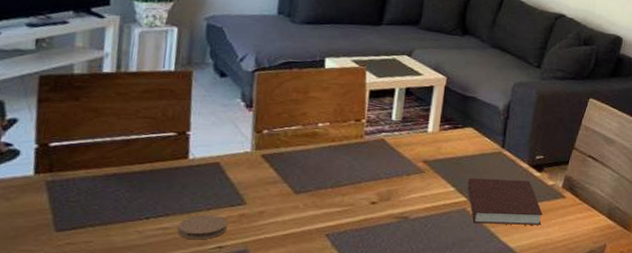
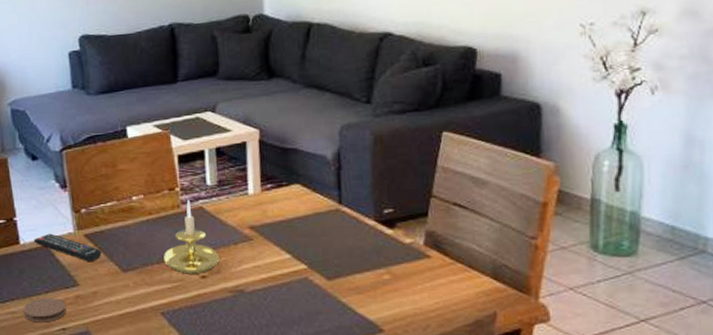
remote control: none [204,150,277,182] -> present [33,233,102,263]
candle holder: none [338,131,392,200] -> present [164,199,220,274]
notebook: present [467,177,543,225] -> none [304,240,405,294]

